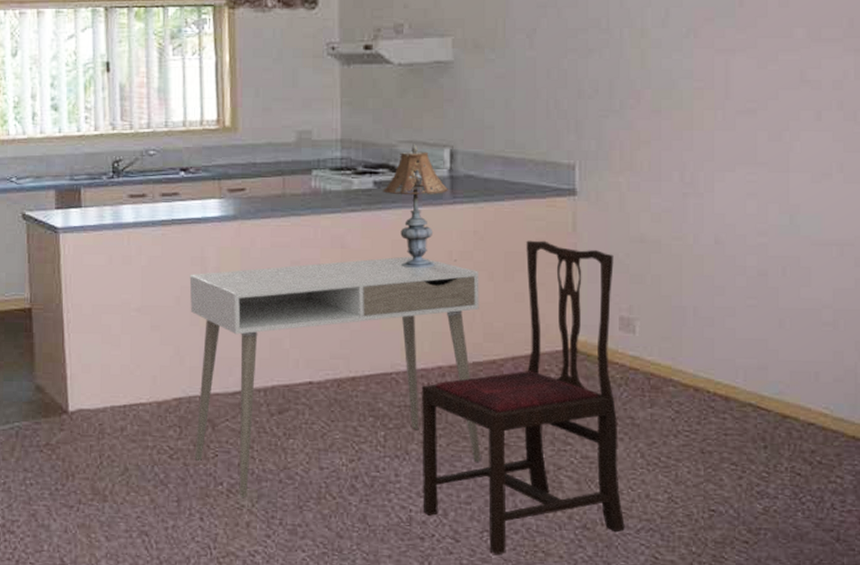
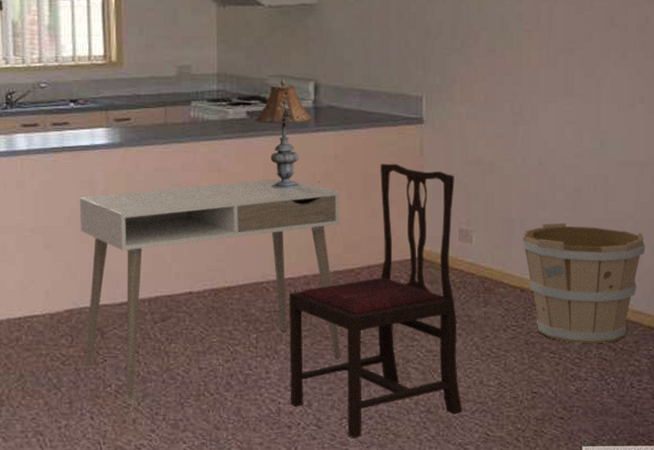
wooden bucket: none [696,312,848,456] -> present [522,223,646,344]

